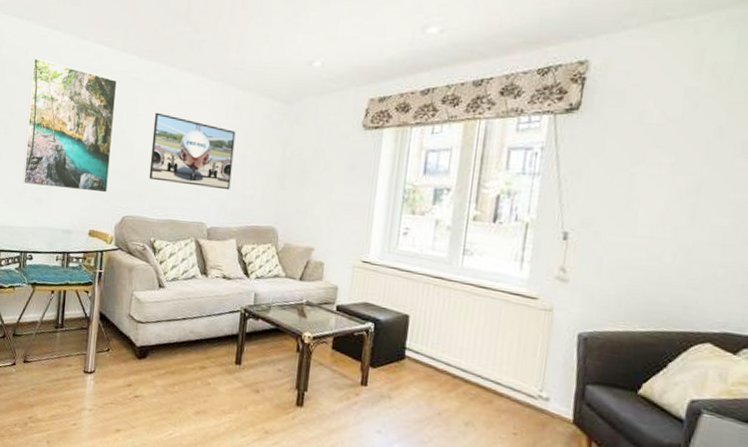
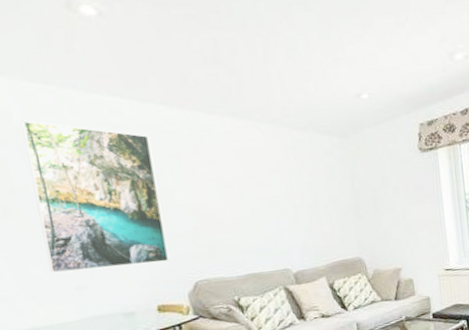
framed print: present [148,112,236,190] -> none [204,164,308,237]

